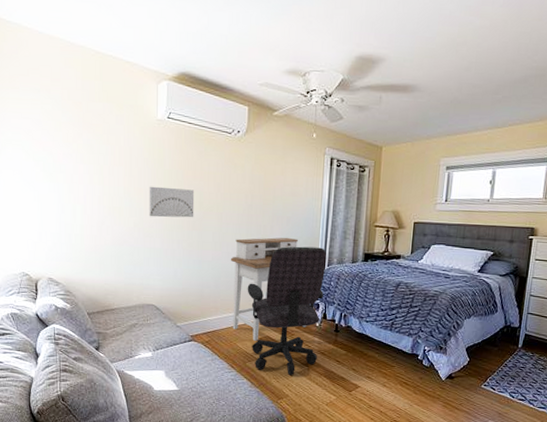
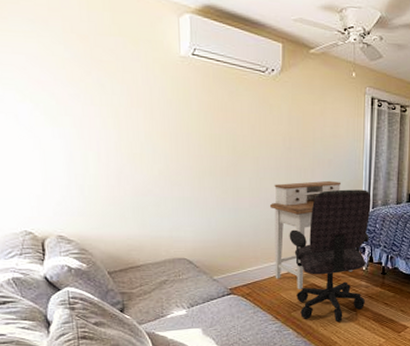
wall art: present [148,186,195,218] -> none [174,129,228,164]

